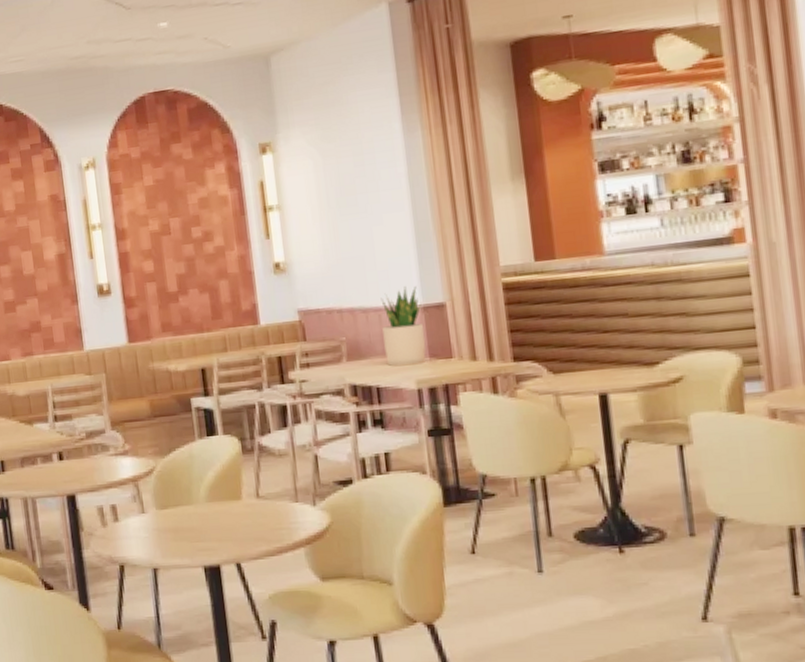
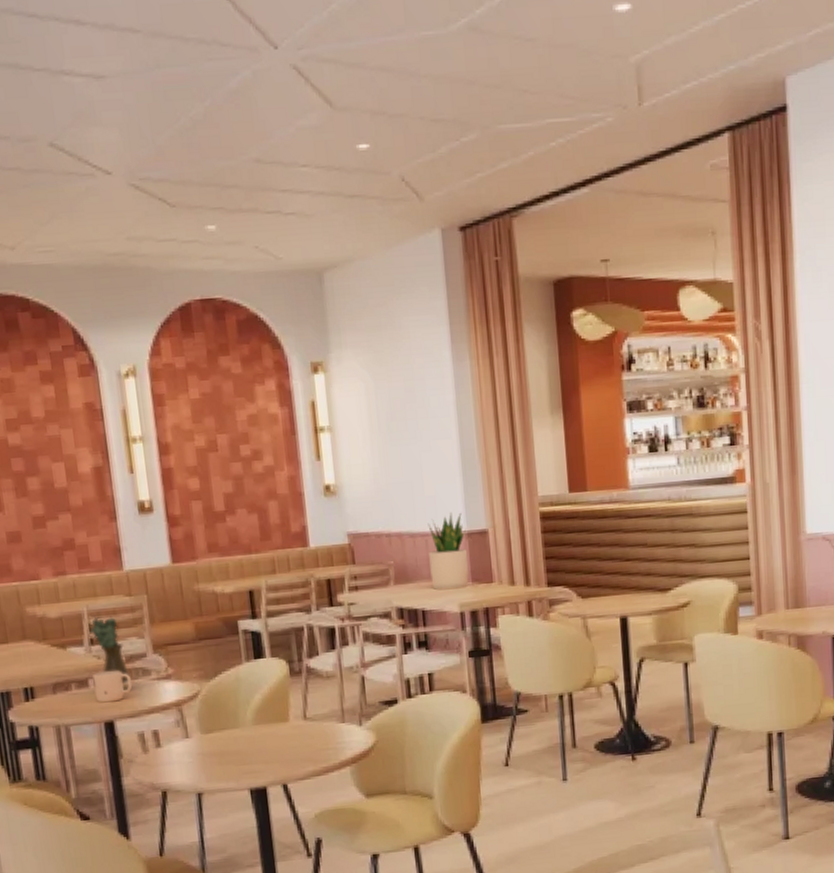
vase: none [53,393,91,466] -> present [89,615,131,692]
mug: none [56,446,93,477] -> present [92,670,133,703]

